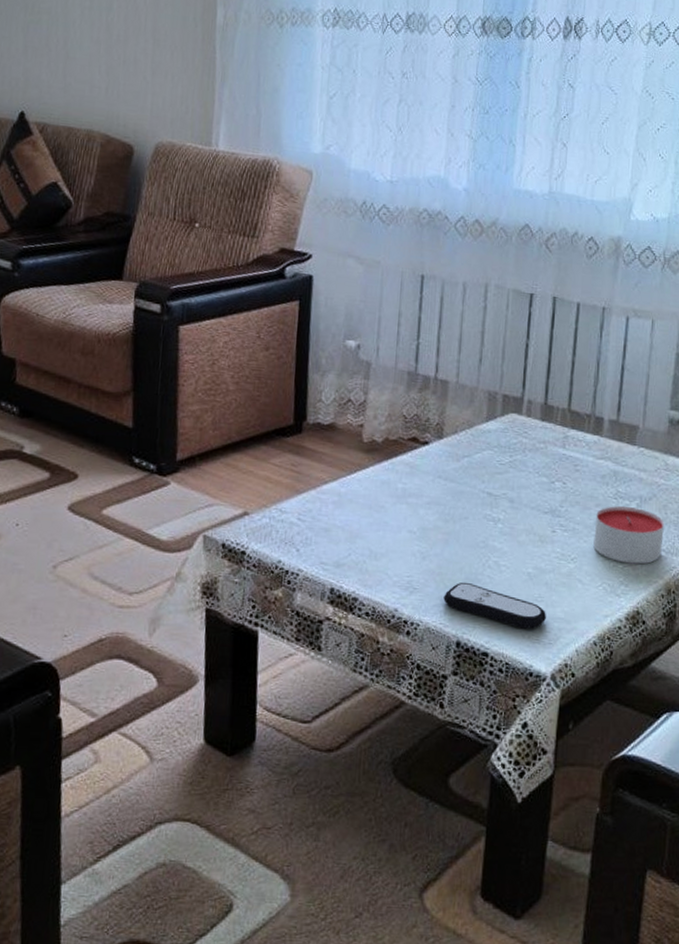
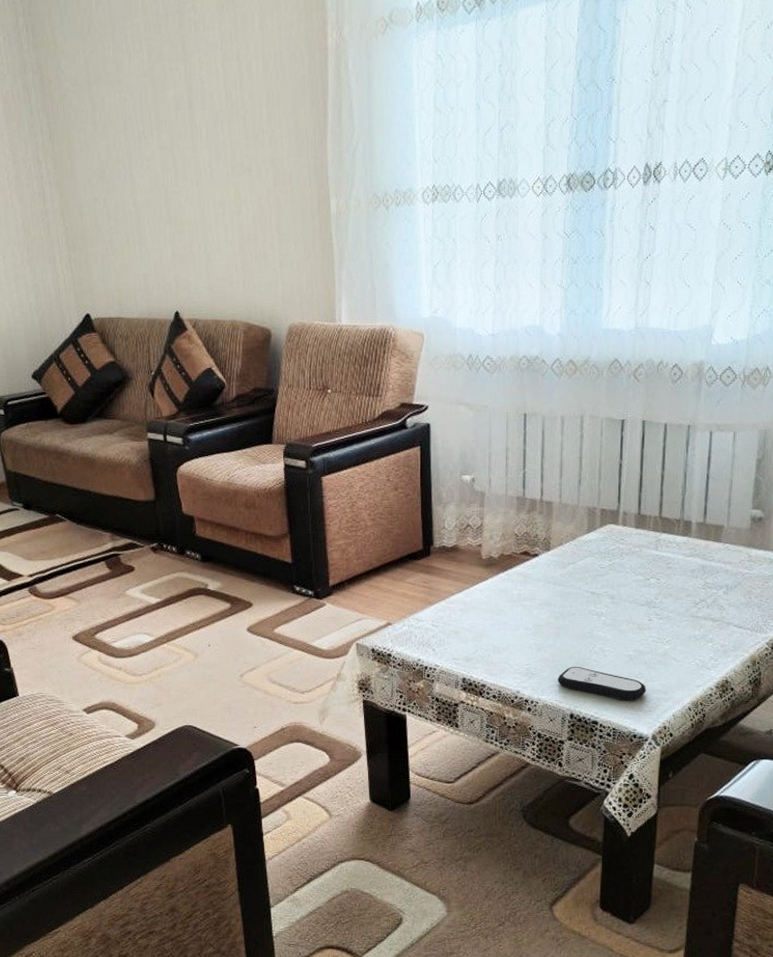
candle: present [593,506,664,565] -> none [686,595,749,642]

